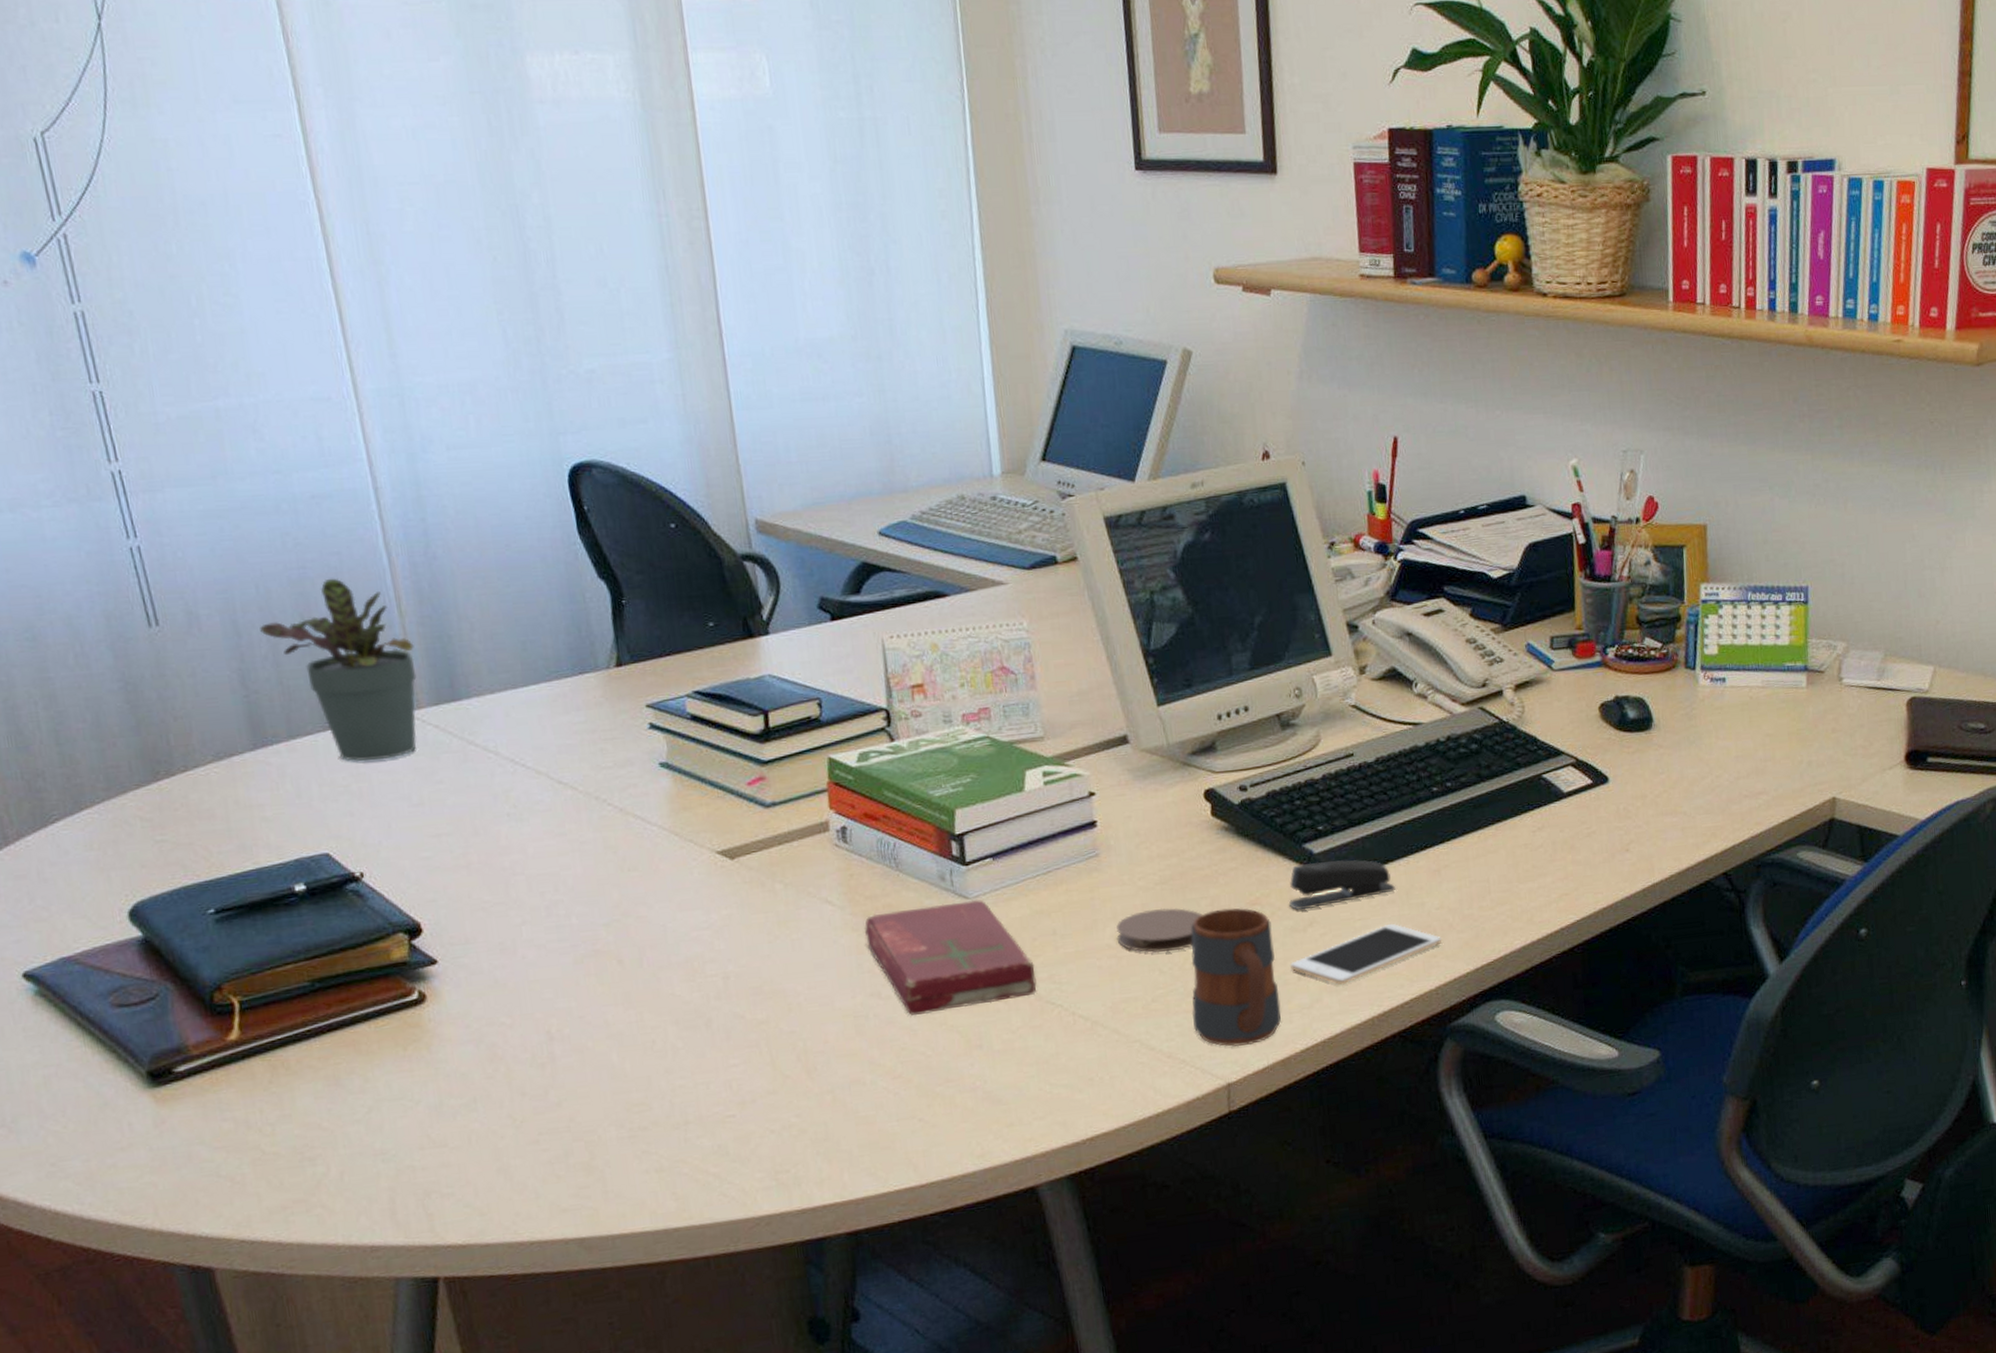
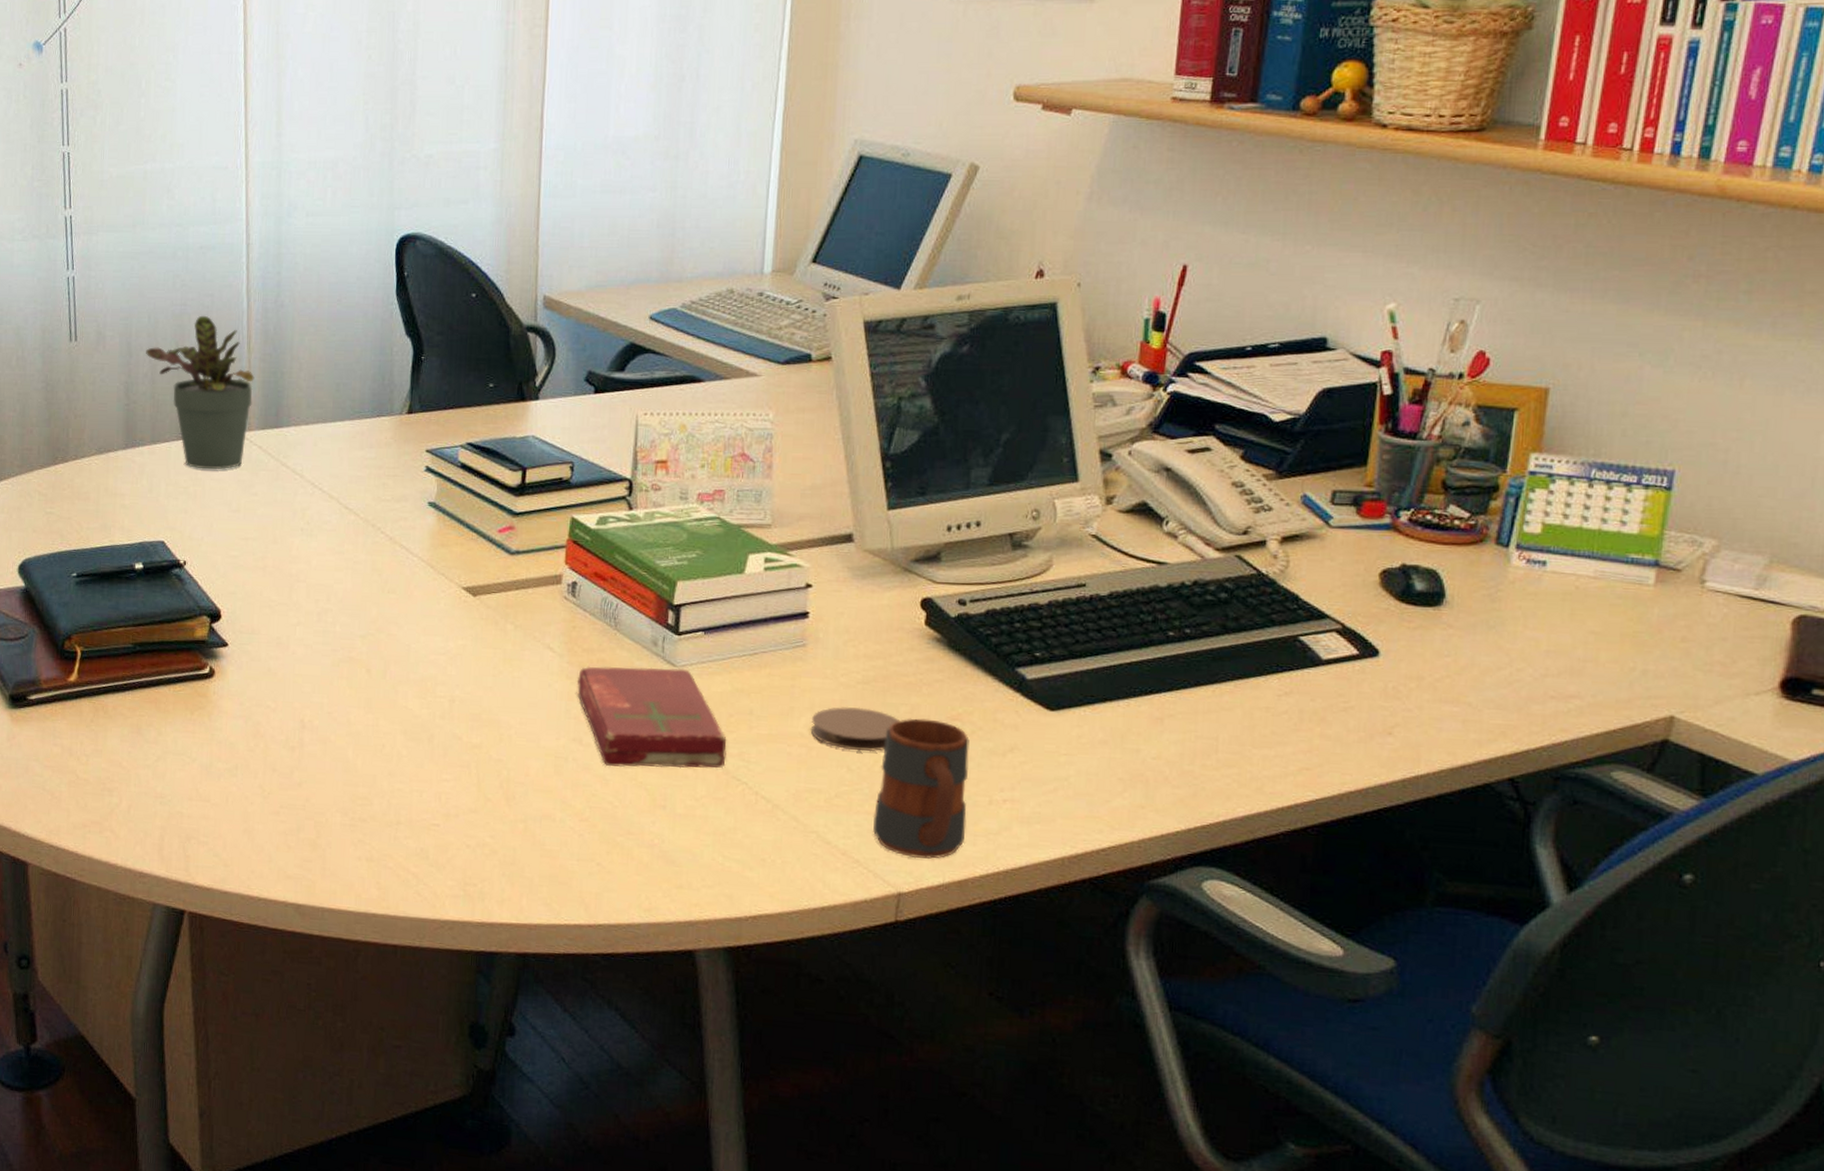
stapler: present [1289,860,1395,911] -> none [992,687,1110,735]
cell phone: present [1290,923,1441,986] -> none [983,764,1153,818]

